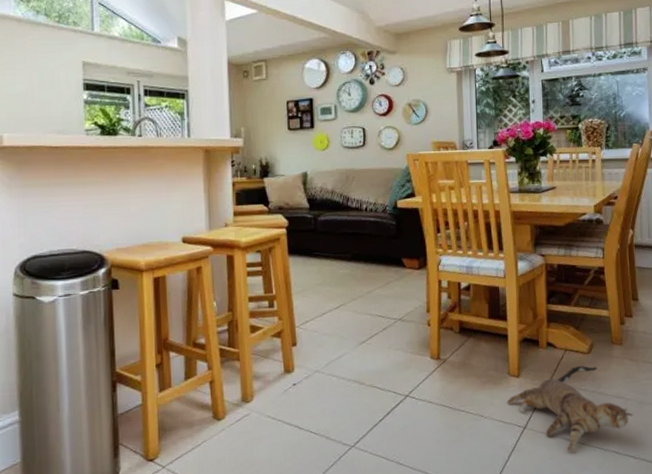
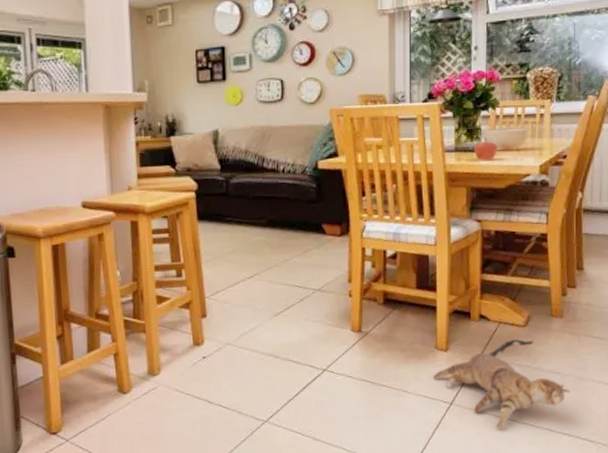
fruit: none [535,181,556,201] -> present [473,139,497,161]
bowl: none [542,172,583,193] -> present [482,128,529,151]

